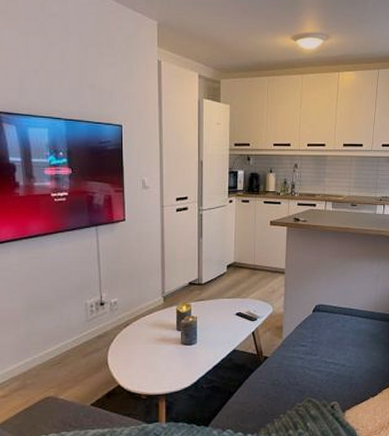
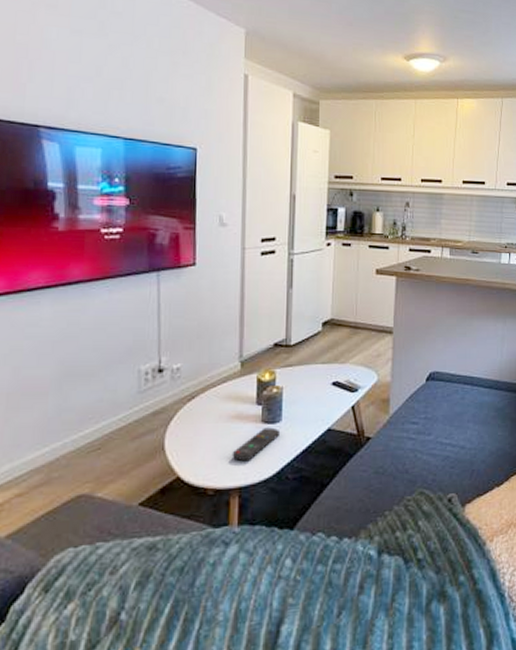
remote control: none [159,348,196,374] -> present [232,427,281,462]

